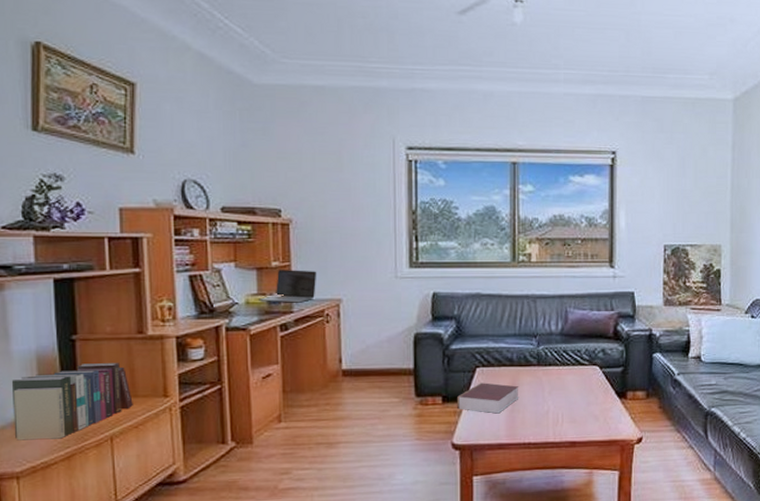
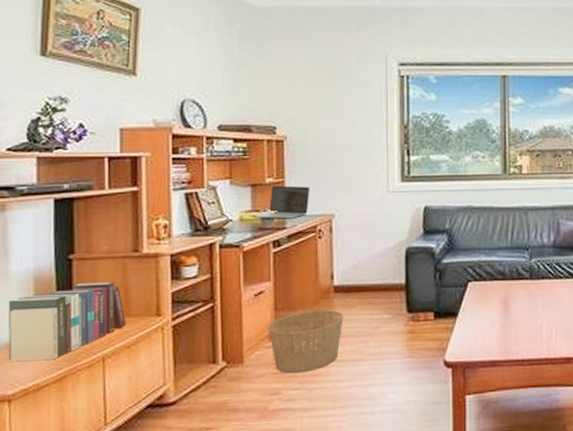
basket: none [276,392,352,454] -> present [268,309,344,374]
book: present [457,383,519,414] -> none [449,297,512,330]

